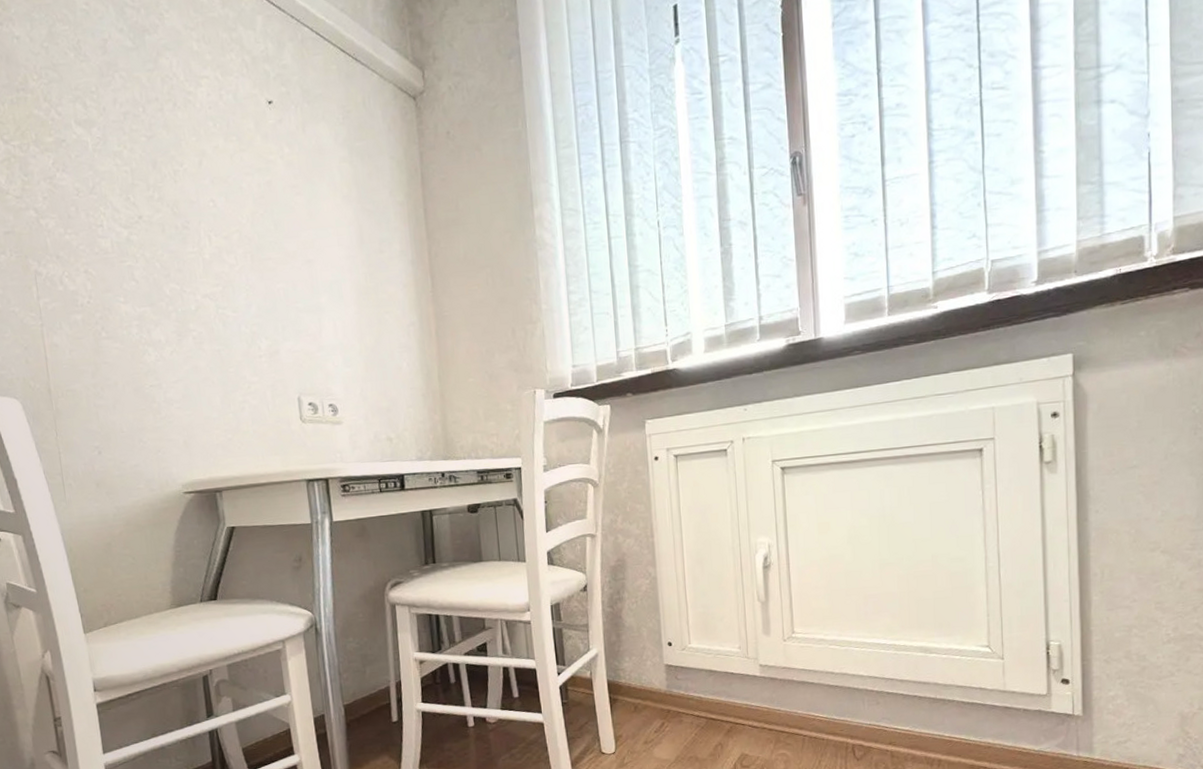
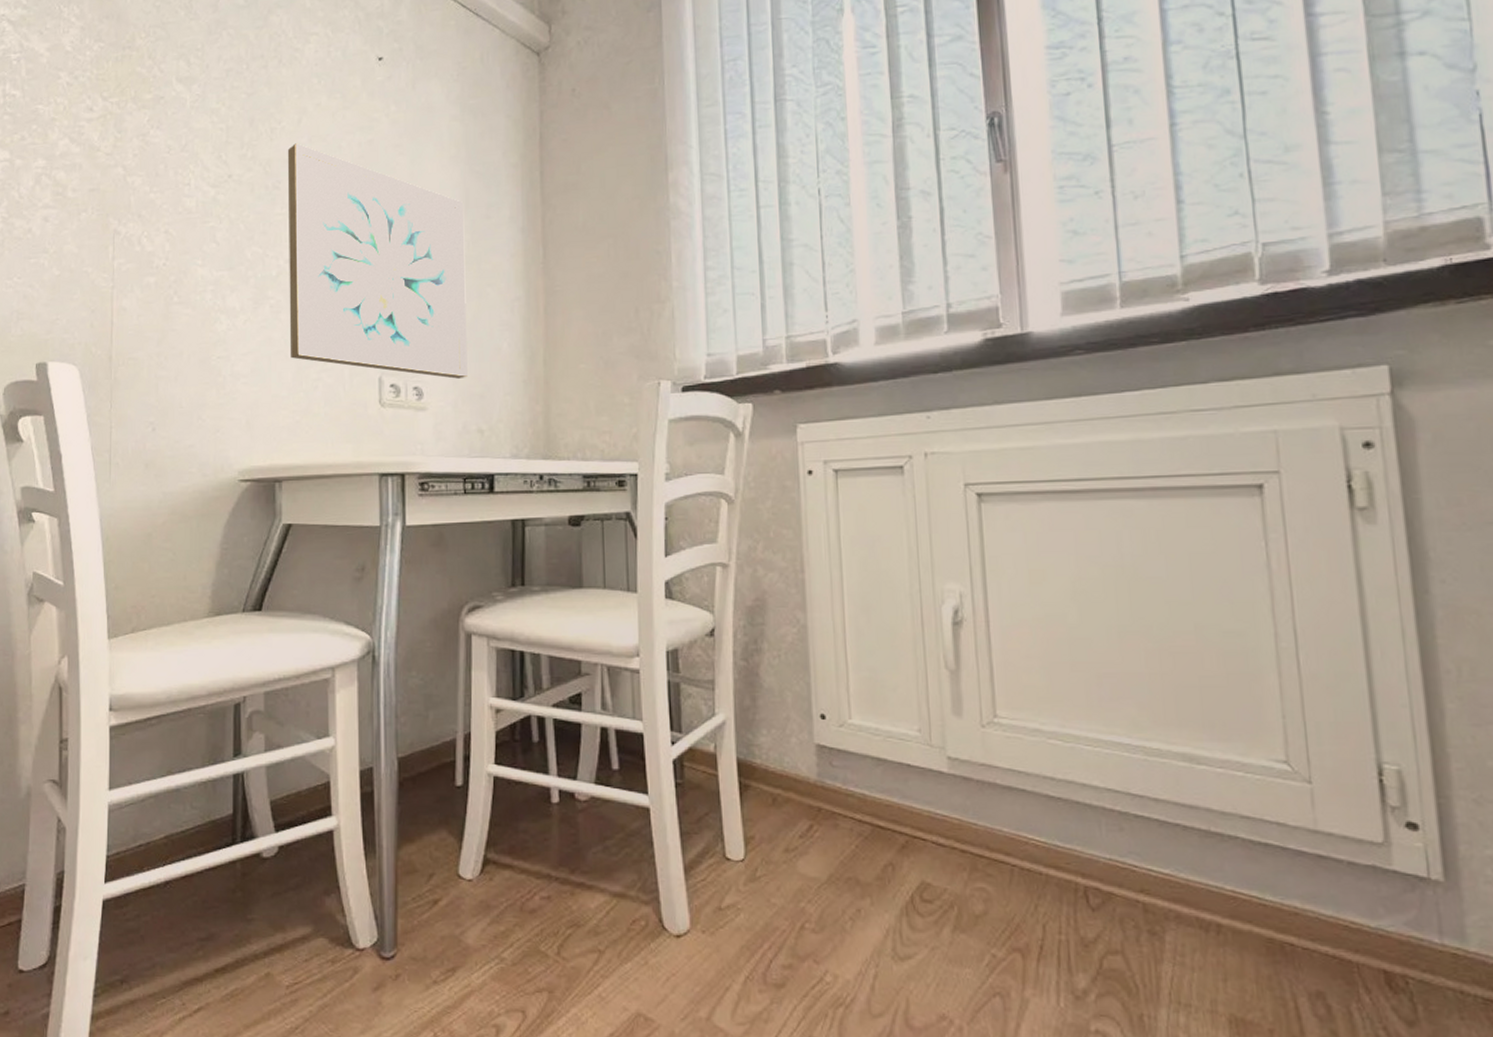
wall art: none [192,185,375,396] -> present [287,143,468,379]

